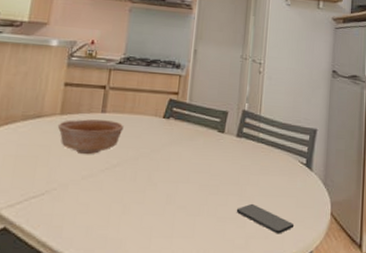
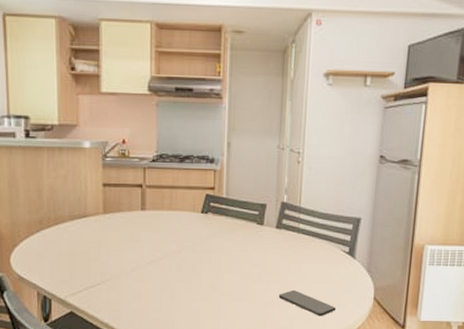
bowl: present [57,119,124,155] -> none [102,217,164,250]

